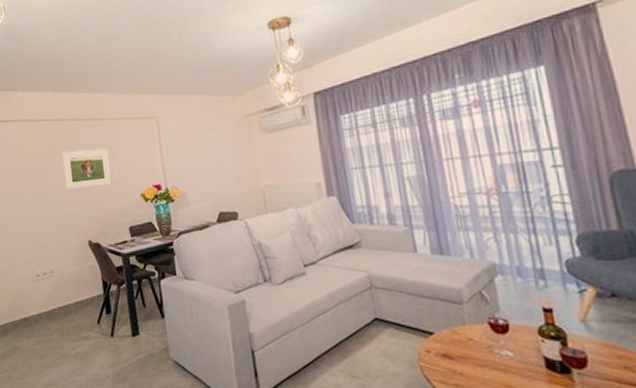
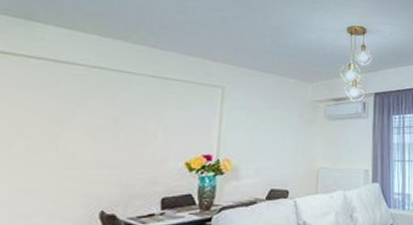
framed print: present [62,148,112,190] -> none [85,104,156,149]

